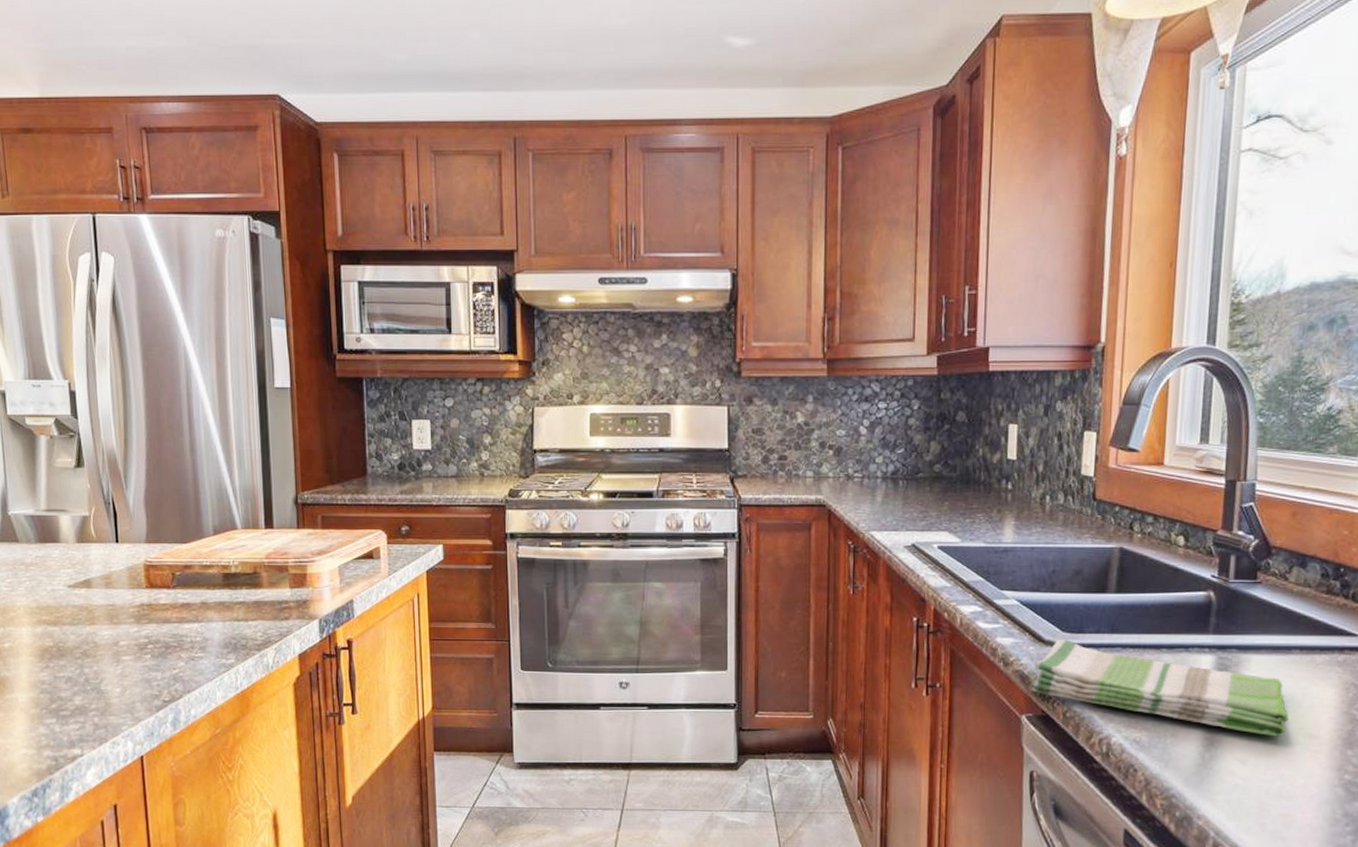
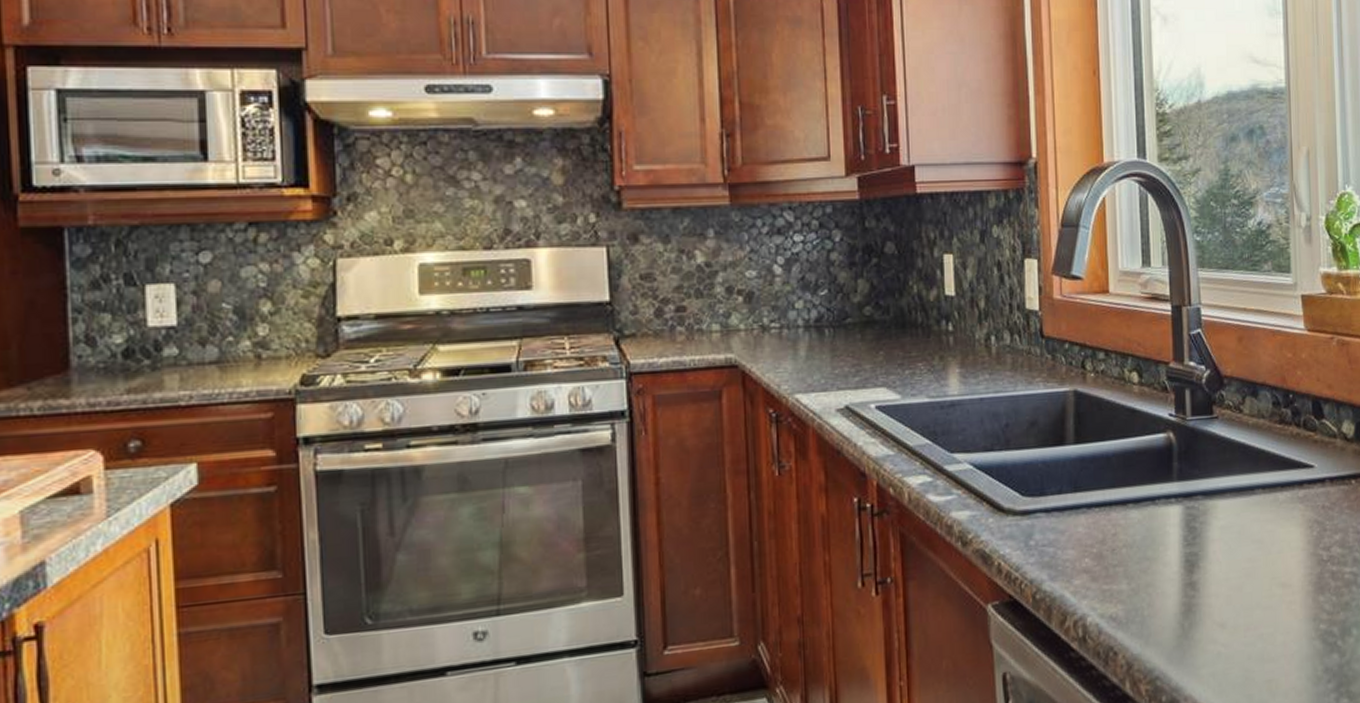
dish towel: present [1031,639,1289,737] -> none [994,505,1261,592]

